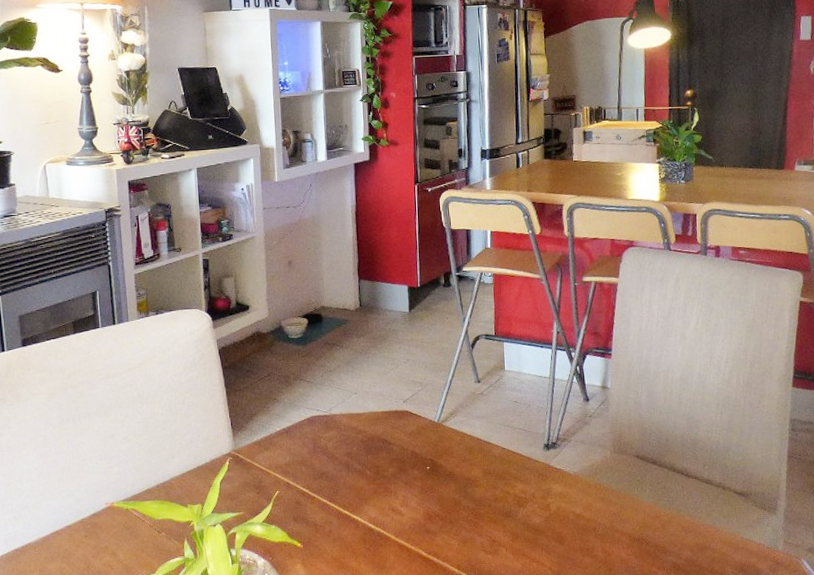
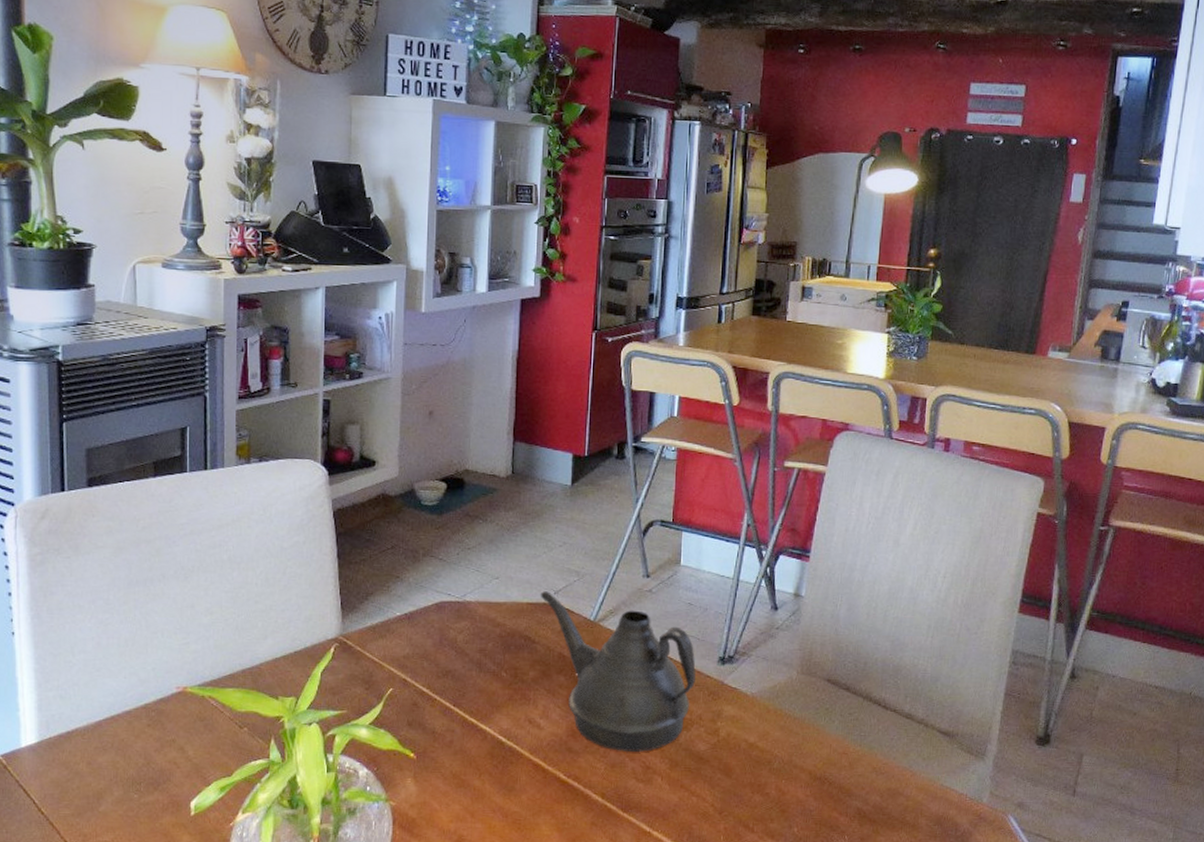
teapot: none [391,401,526,529] -> present [540,591,696,752]

